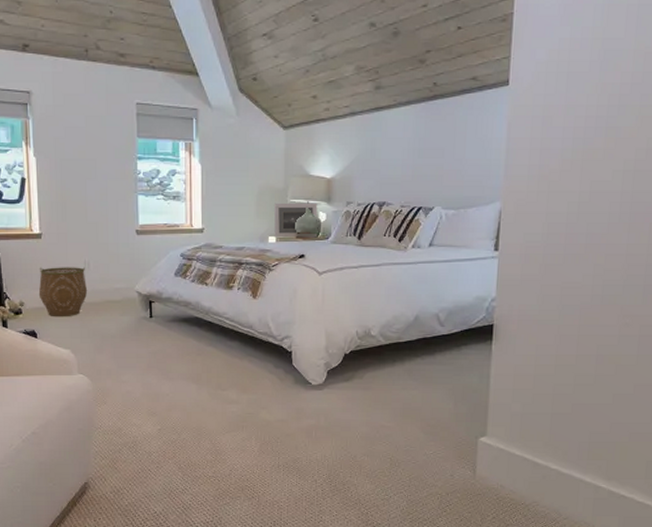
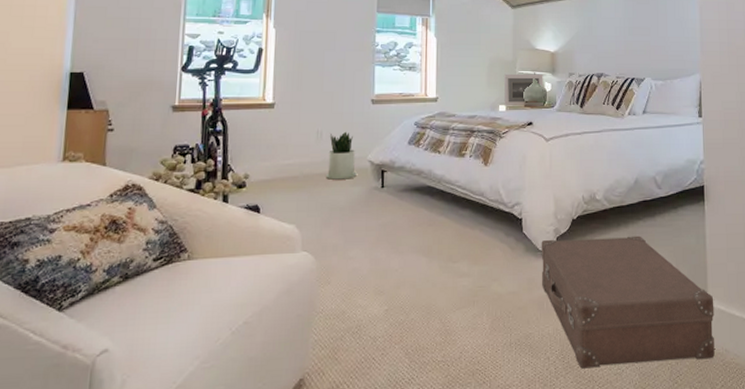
basket: present [38,267,88,317] -> none [265,137,319,190]
planter: none [95,262,125,309] -> present [325,131,357,180]
suitcase: none [311,372,493,492] -> present [541,235,715,369]

